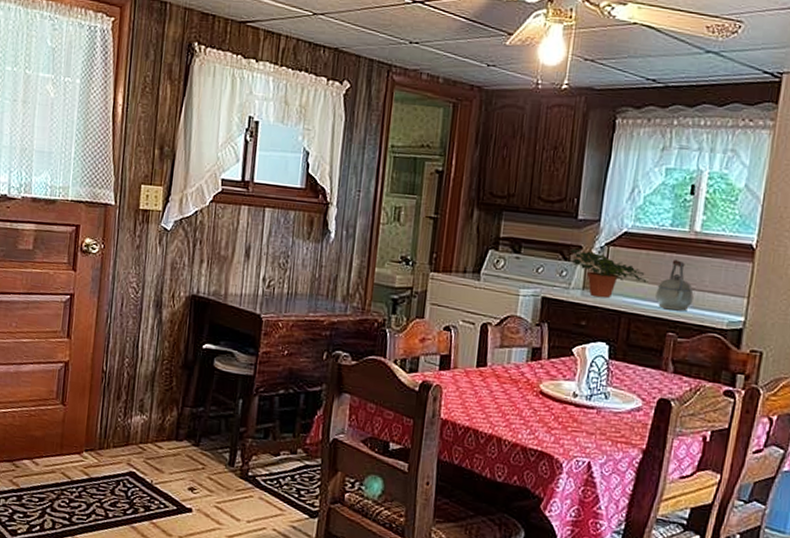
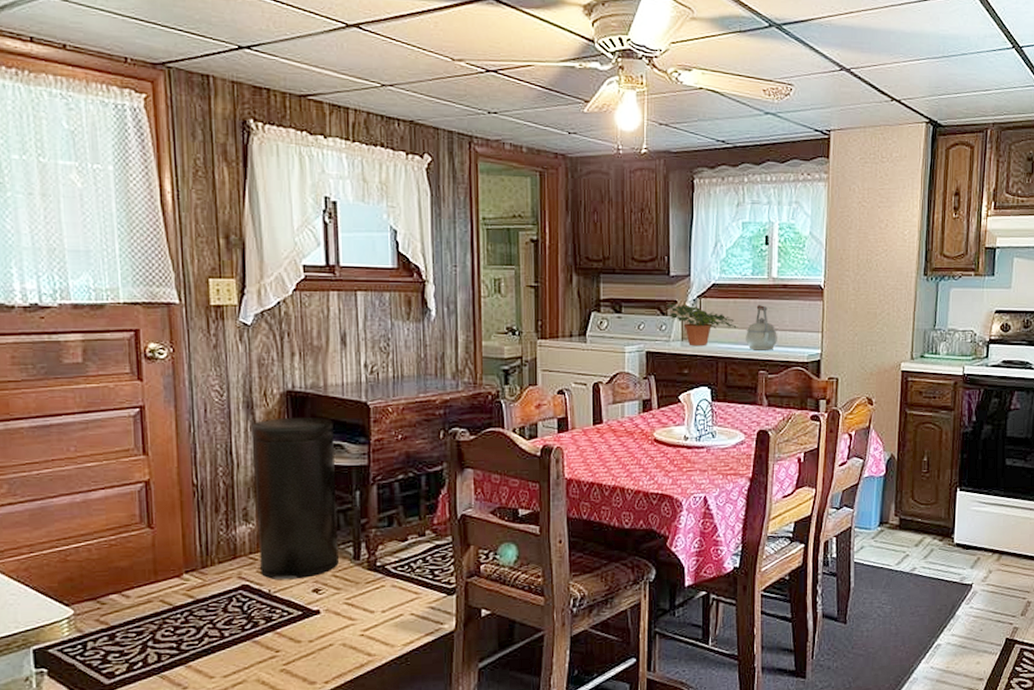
pedal bin: none [147,319,228,476] -> present [251,416,339,581]

